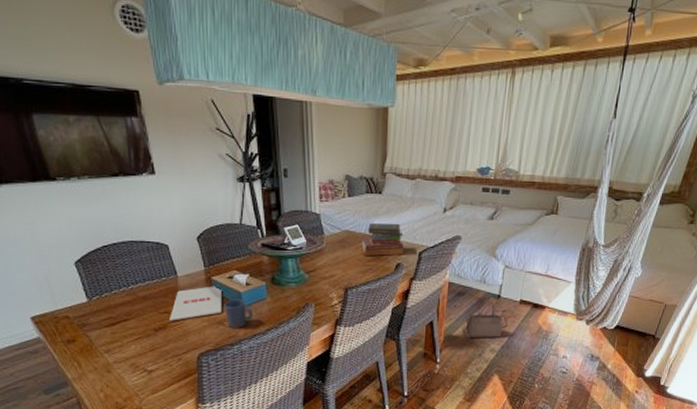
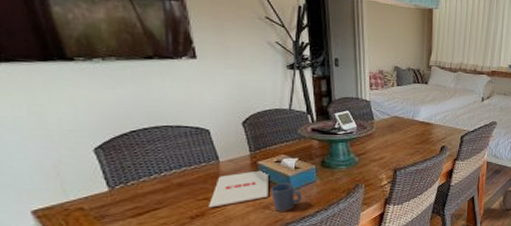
books: present [361,223,404,256] -> none [409,110,447,139]

